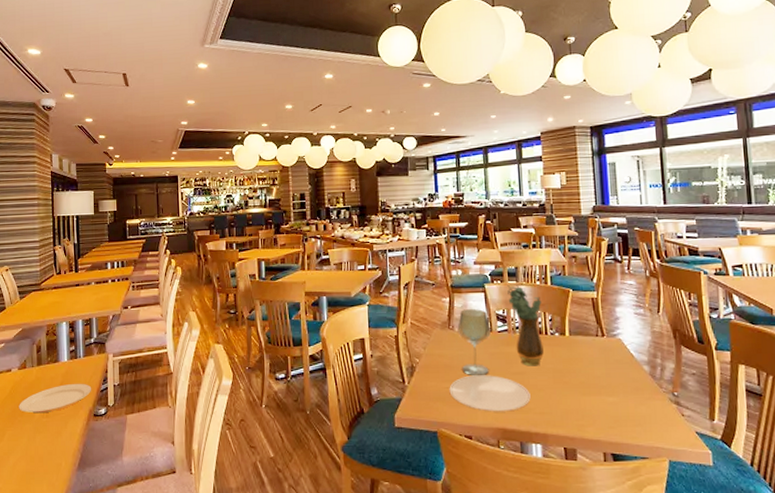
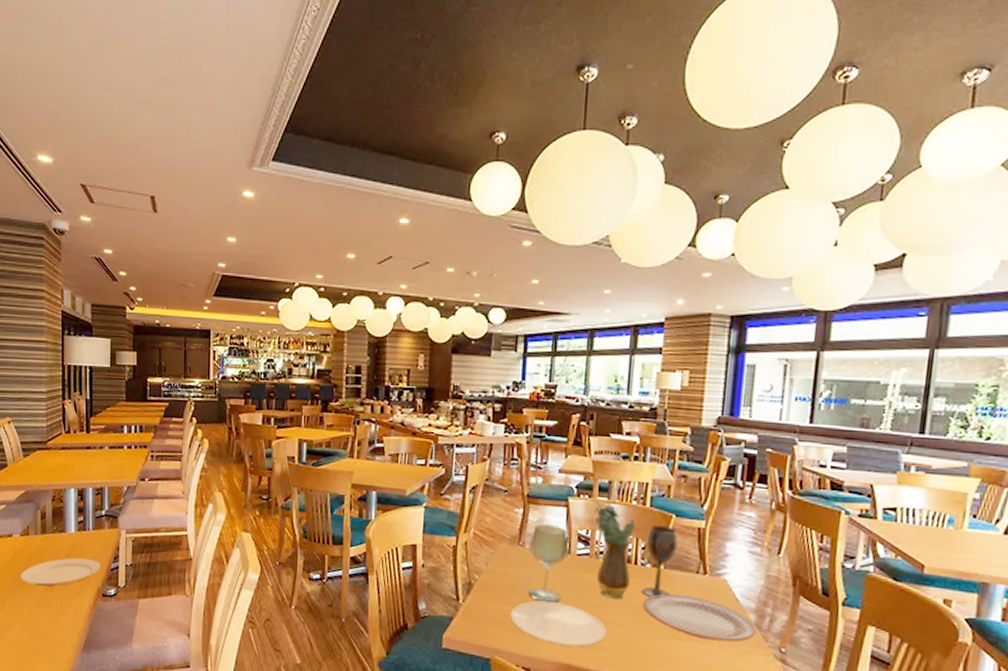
wine glass: none [551,299,578,361] -> present [641,524,679,597]
plate: none [557,356,652,392] -> present [643,593,756,642]

